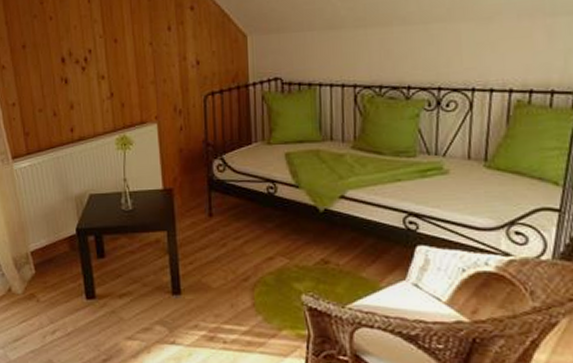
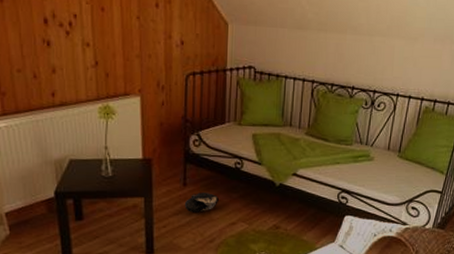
shoe: none [211,222,252,246] -> present [184,191,220,213]

